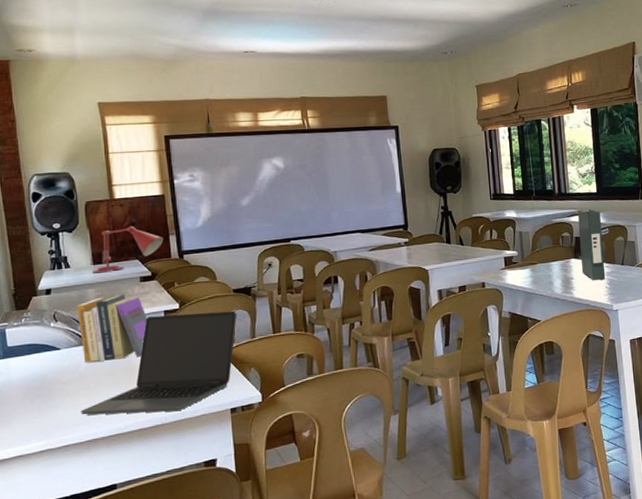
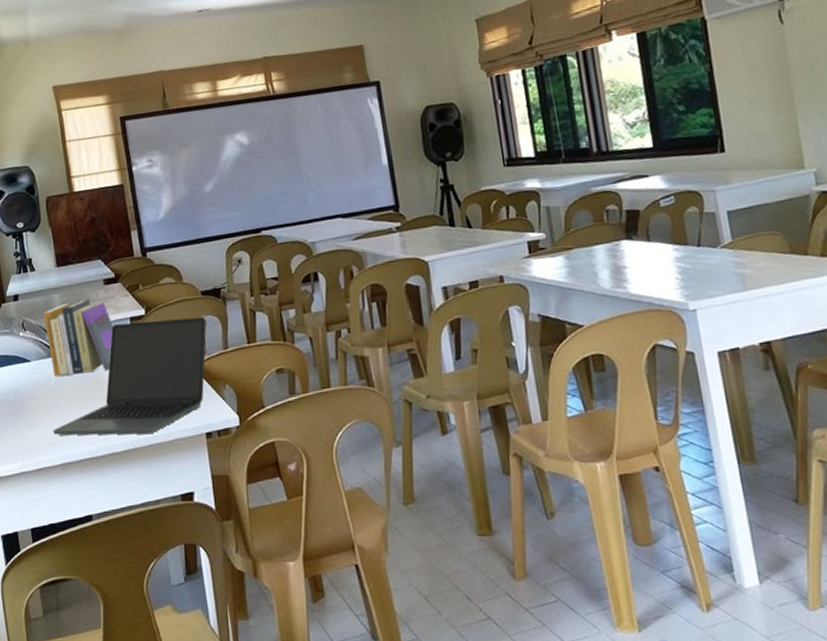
desk lamp: present [92,225,164,274] -> none [56,221,125,277]
binder: present [578,209,606,281] -> none [627,171,675,270]

